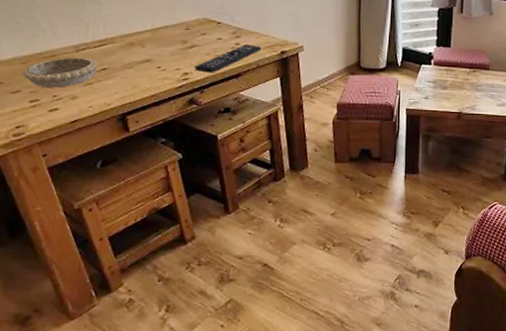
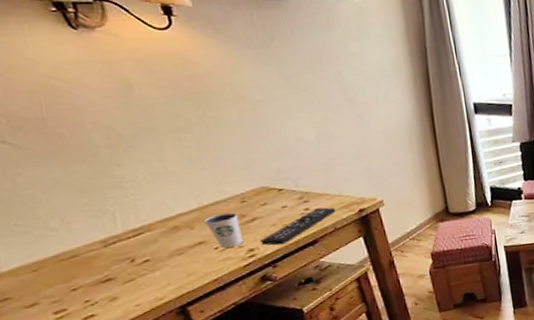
decorative bowl: present [23,57,99,88] -> none [35,252,138,295]
dixie cup: none [153,37,181,68] -> present [203,212,243,248]

